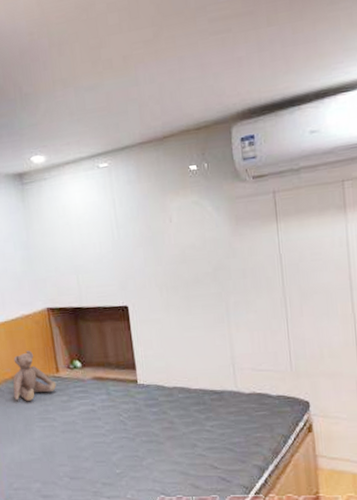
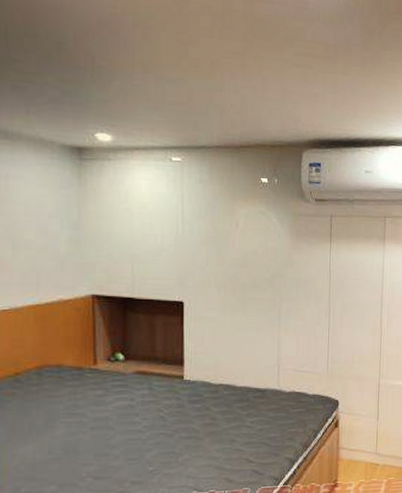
teddy bear: present [13,351,57,401] -> none [36,339,92,394]

